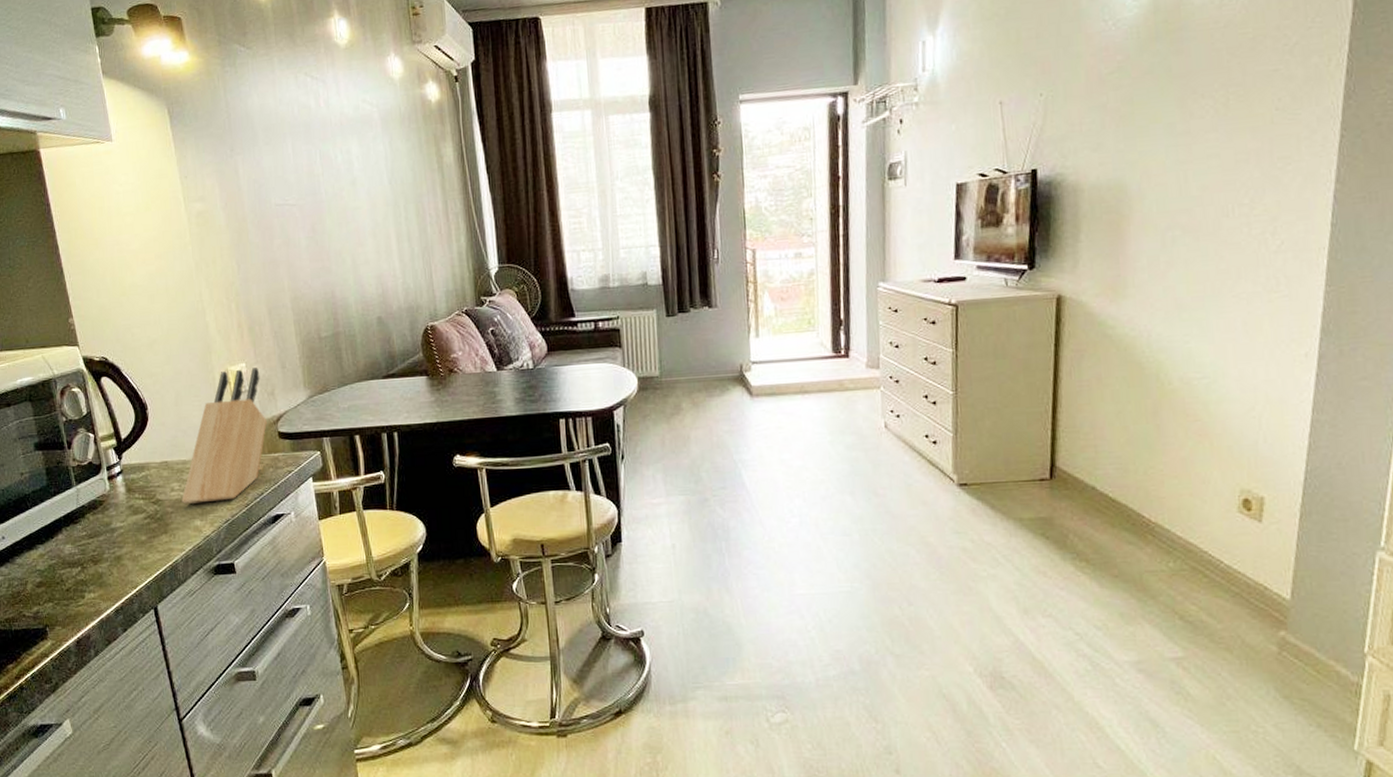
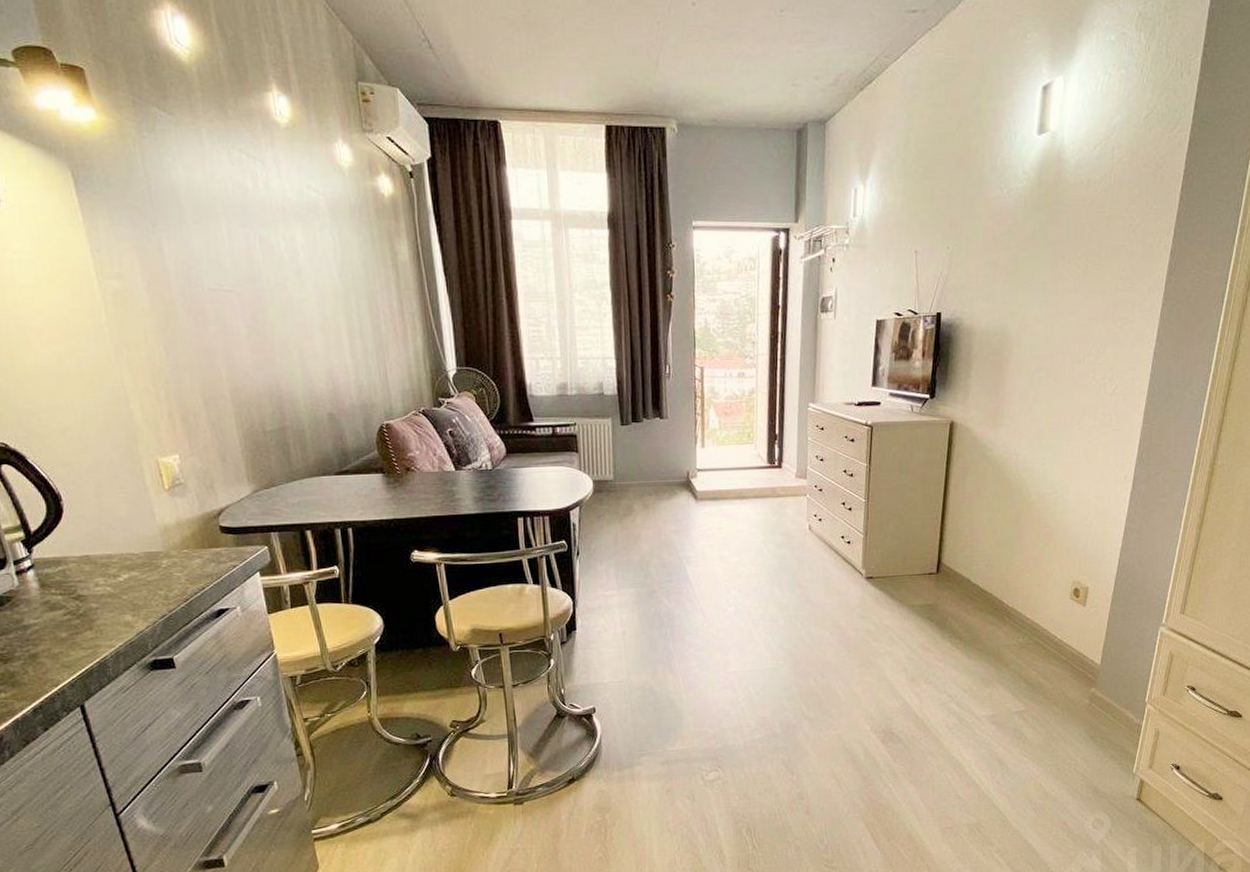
knife block: present [181,367,267,504] -> none [108,460,206,599]

